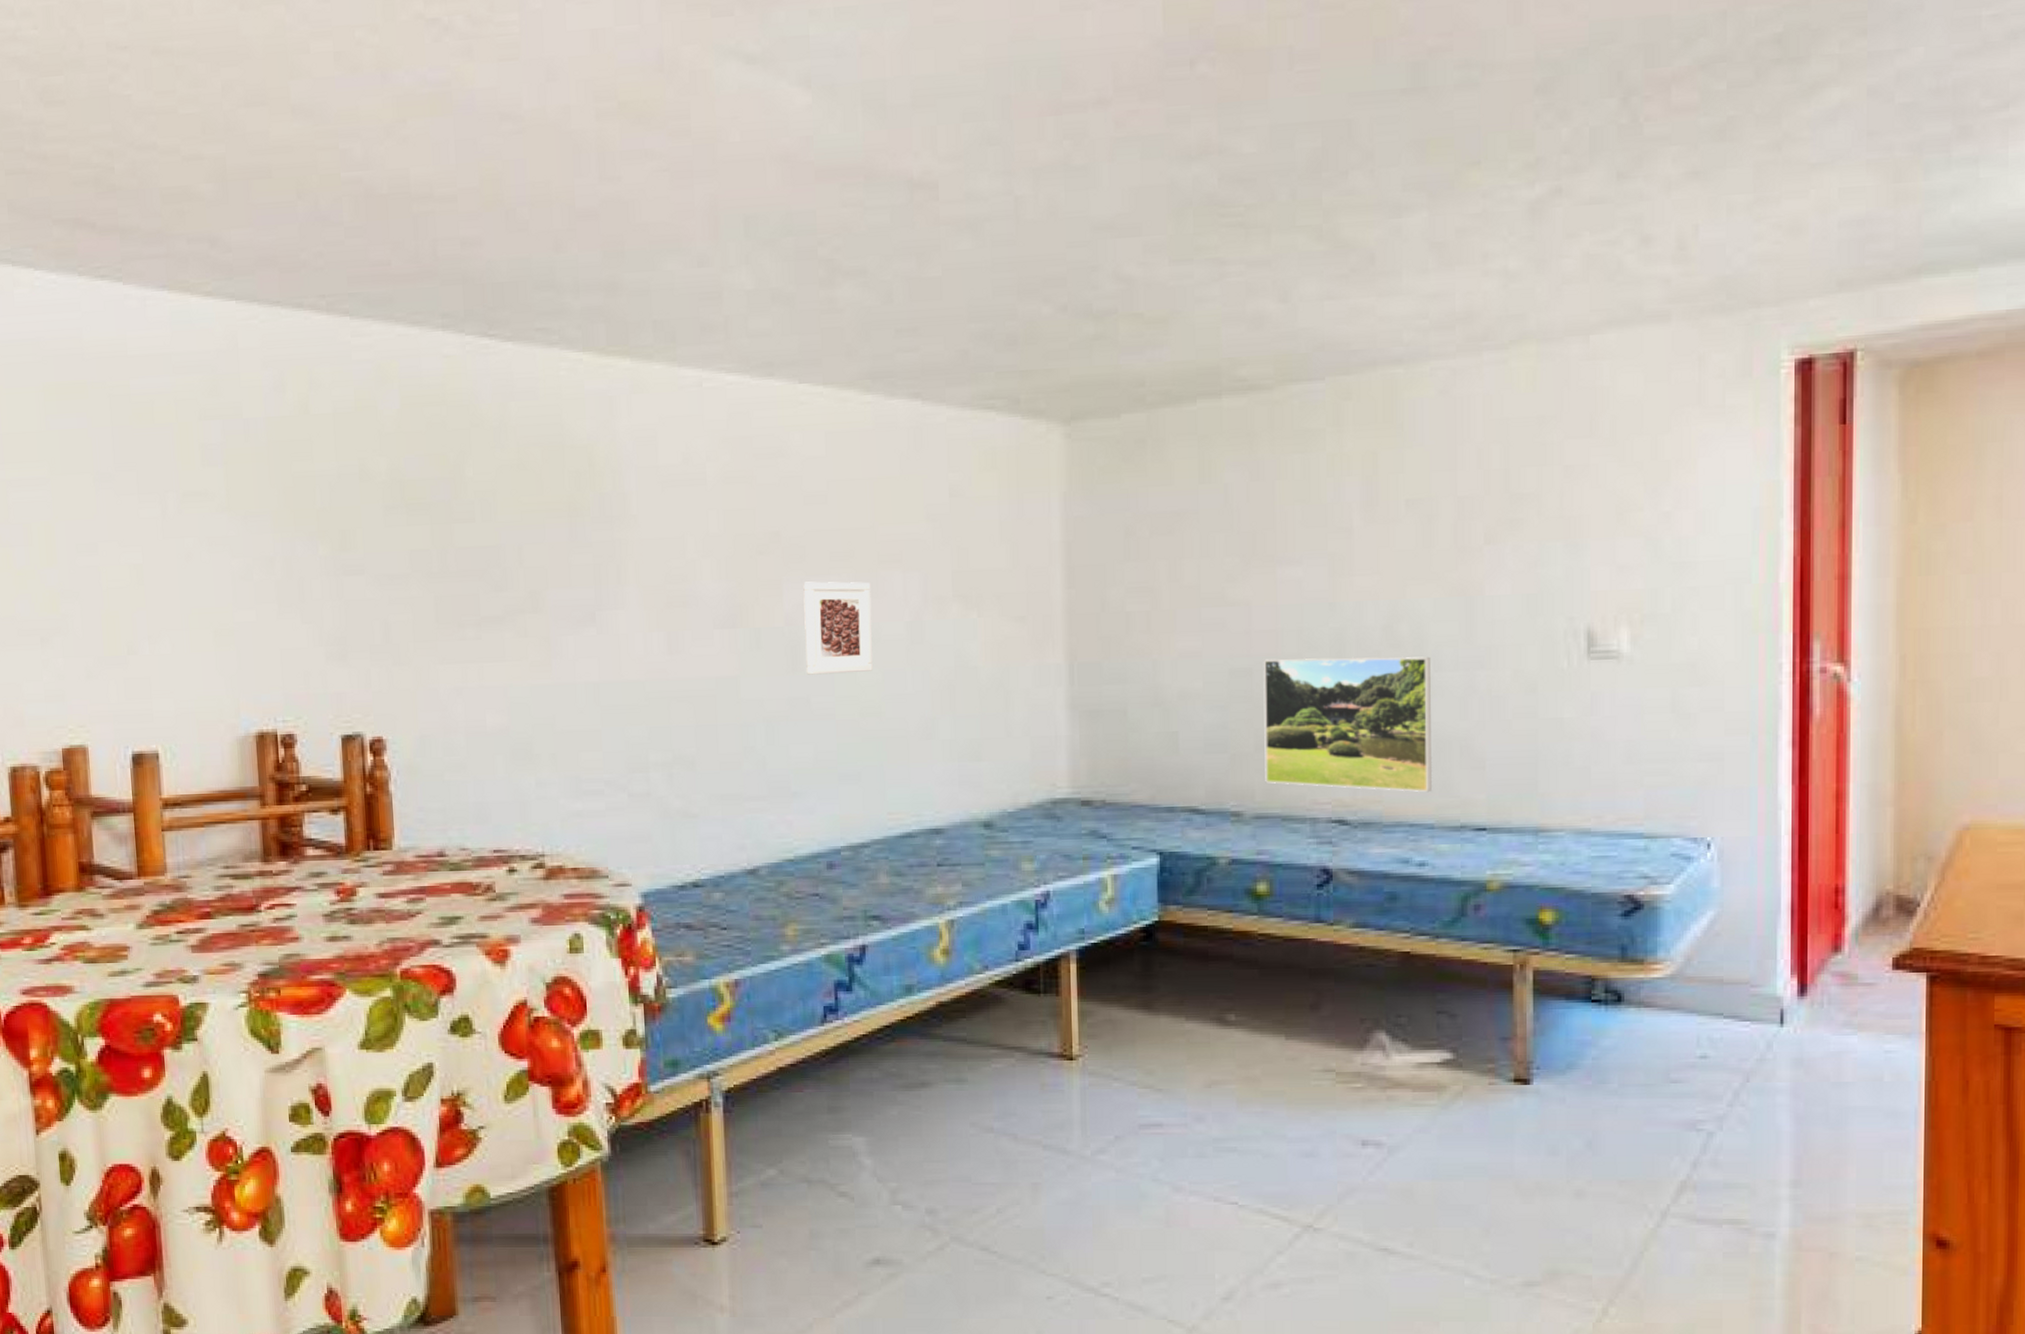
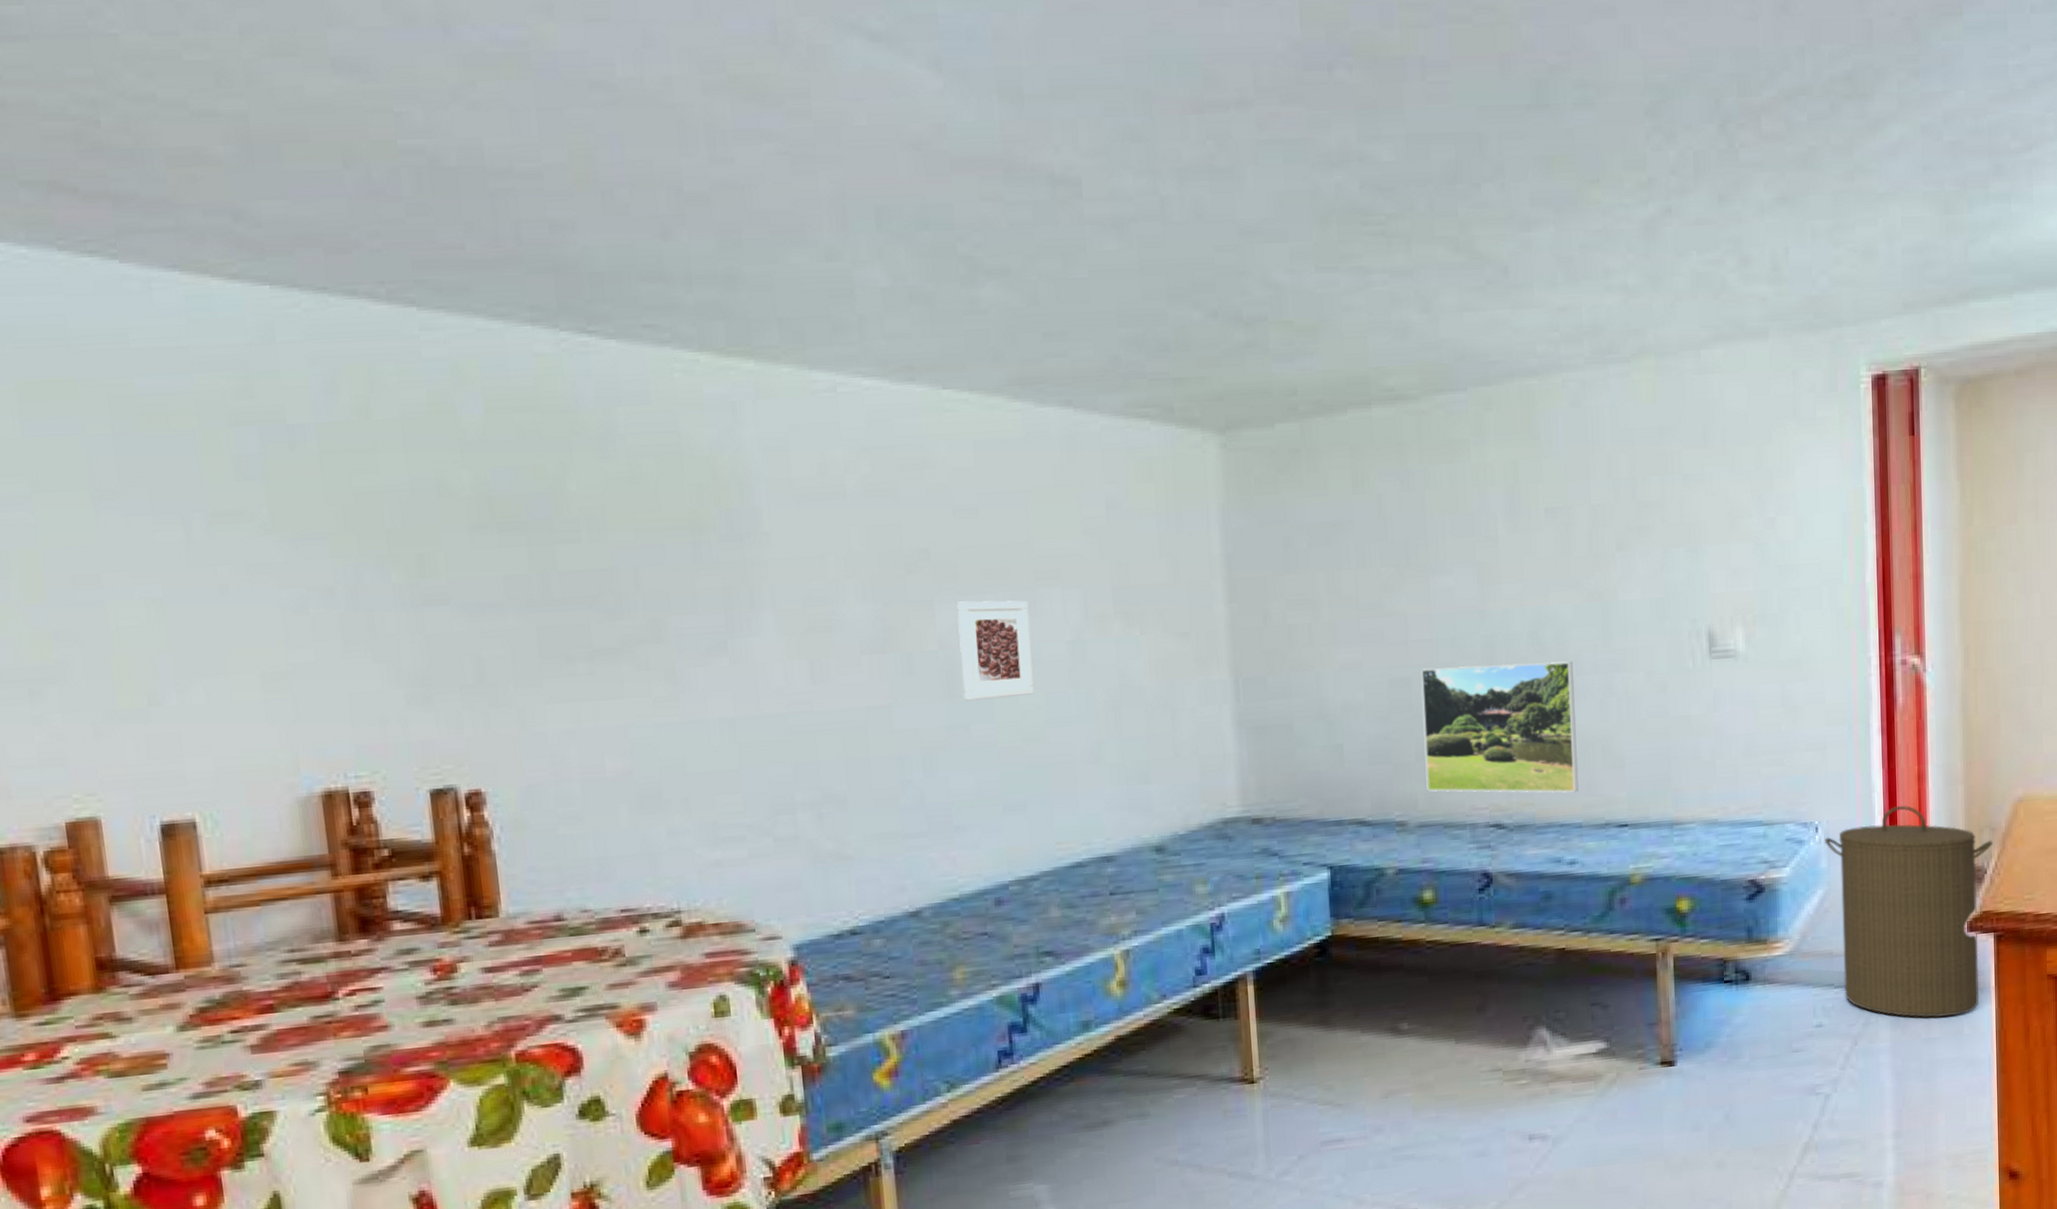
laundry hamper: none [1718,825,1929,1061] -> present [1825,805,1993,1018]

